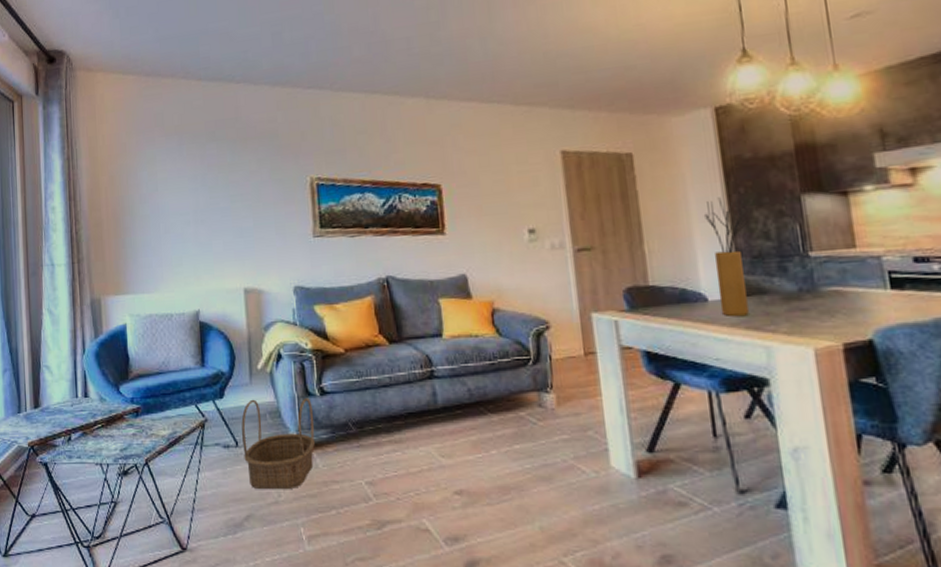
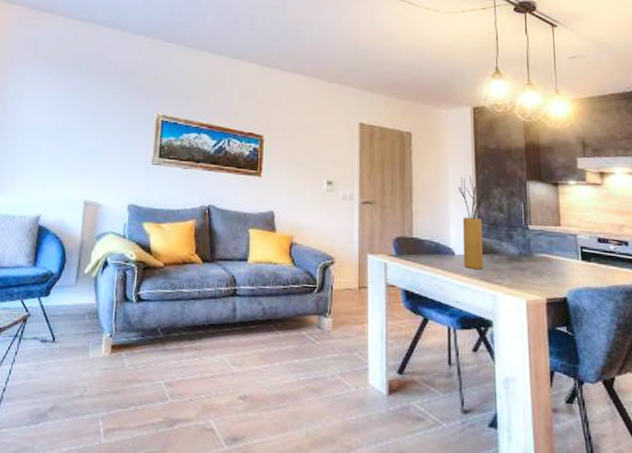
basket: present [241,397,315,489] -> none [58,300,128,384]

